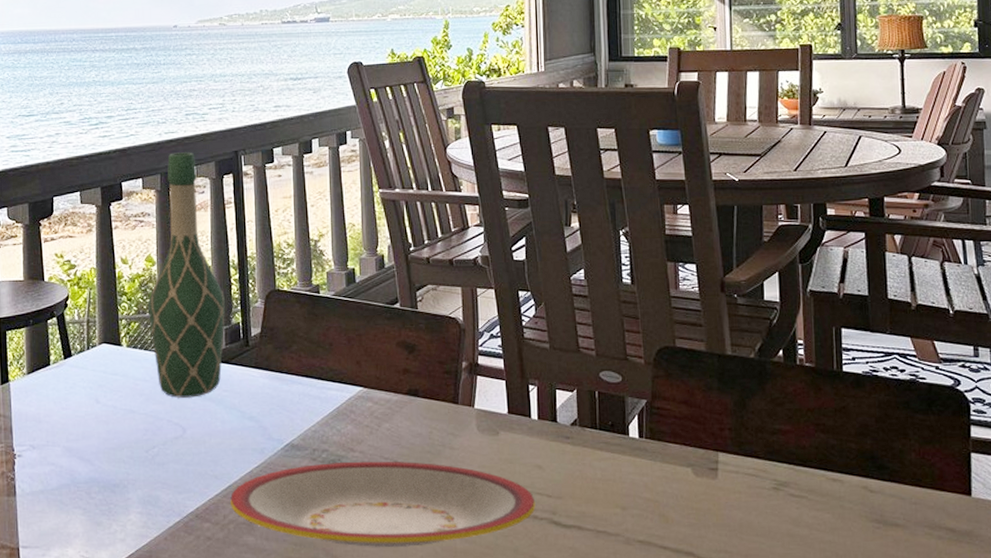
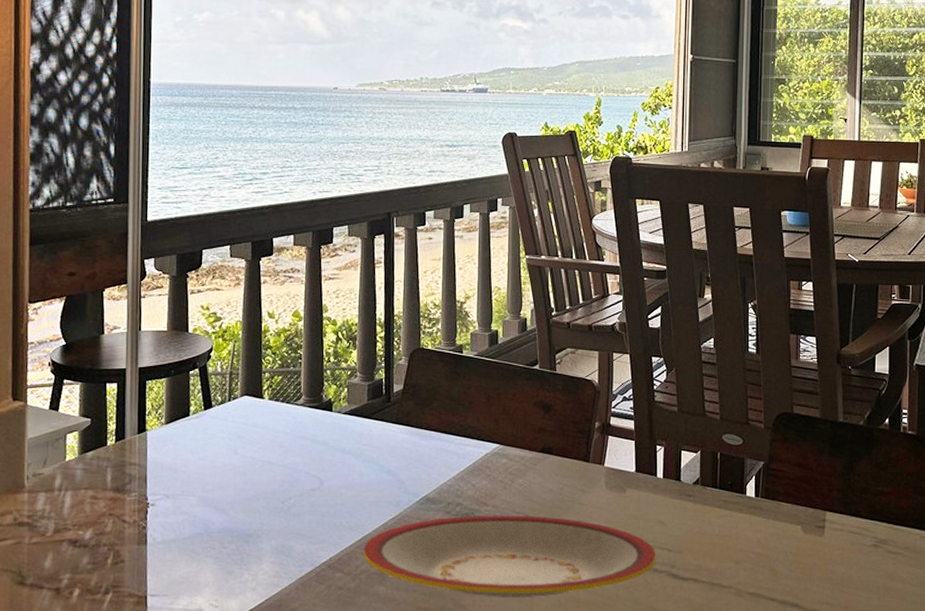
wine bottle: present [148,152,226,398] -> none [292,211,370,451]

